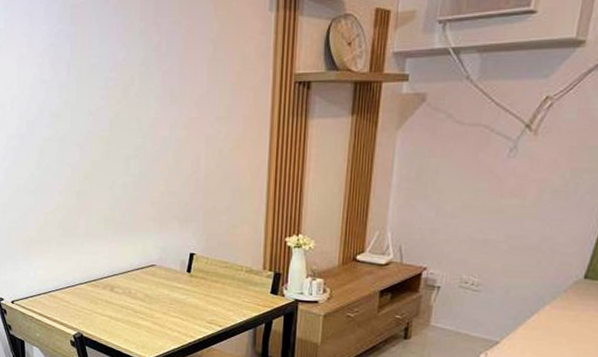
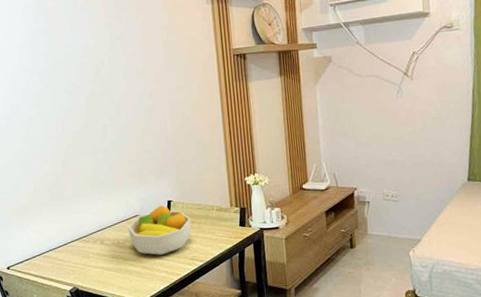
fruit bowl: none [141,257,214,314] -> present [127,205,192,256]

